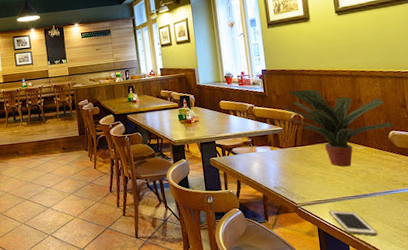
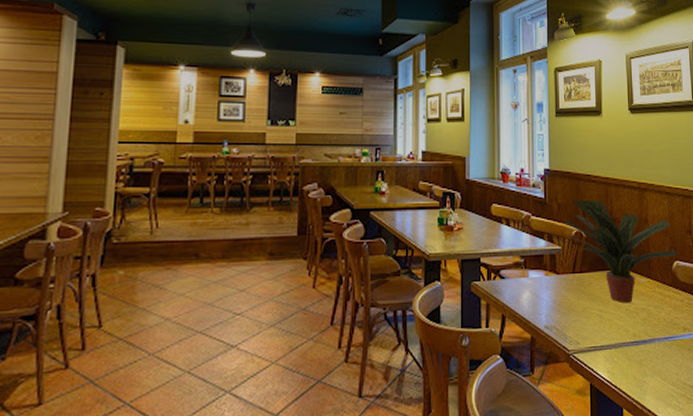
cell phone: present [328,210,377,236] -> none [603,360,654,396]

